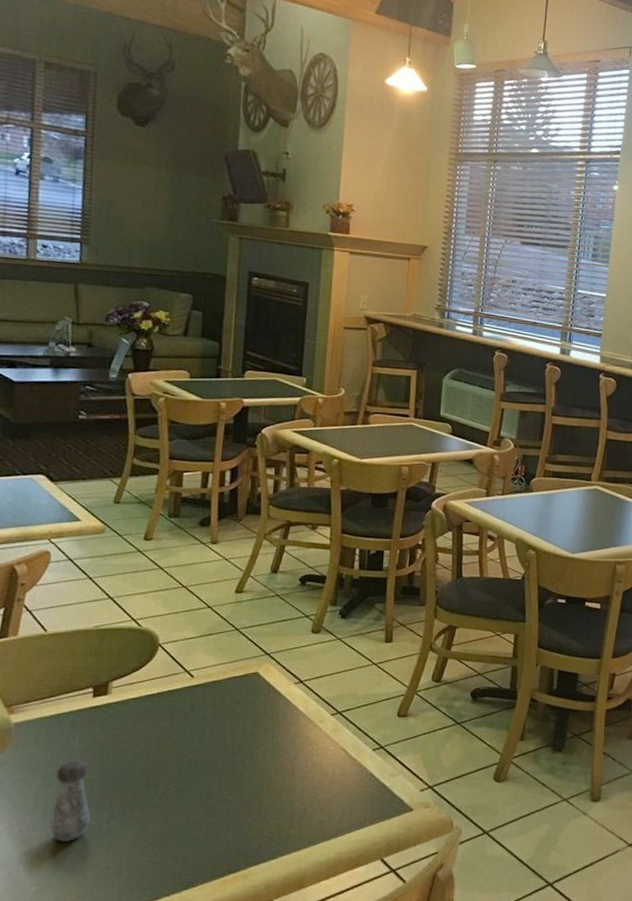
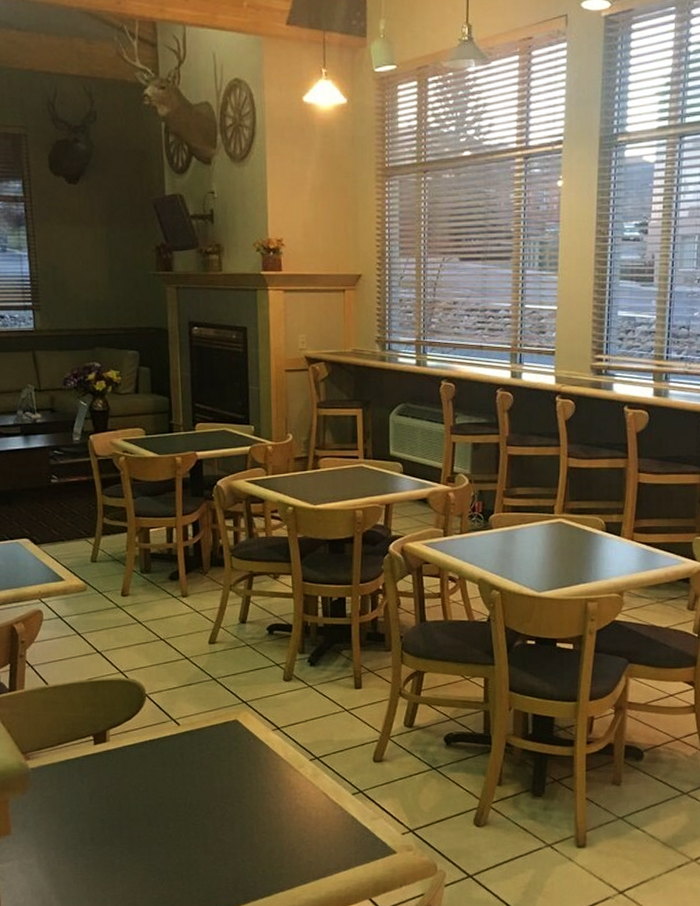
salt shaker: present [50,760,91,842] -> none [71,802,105,875]

